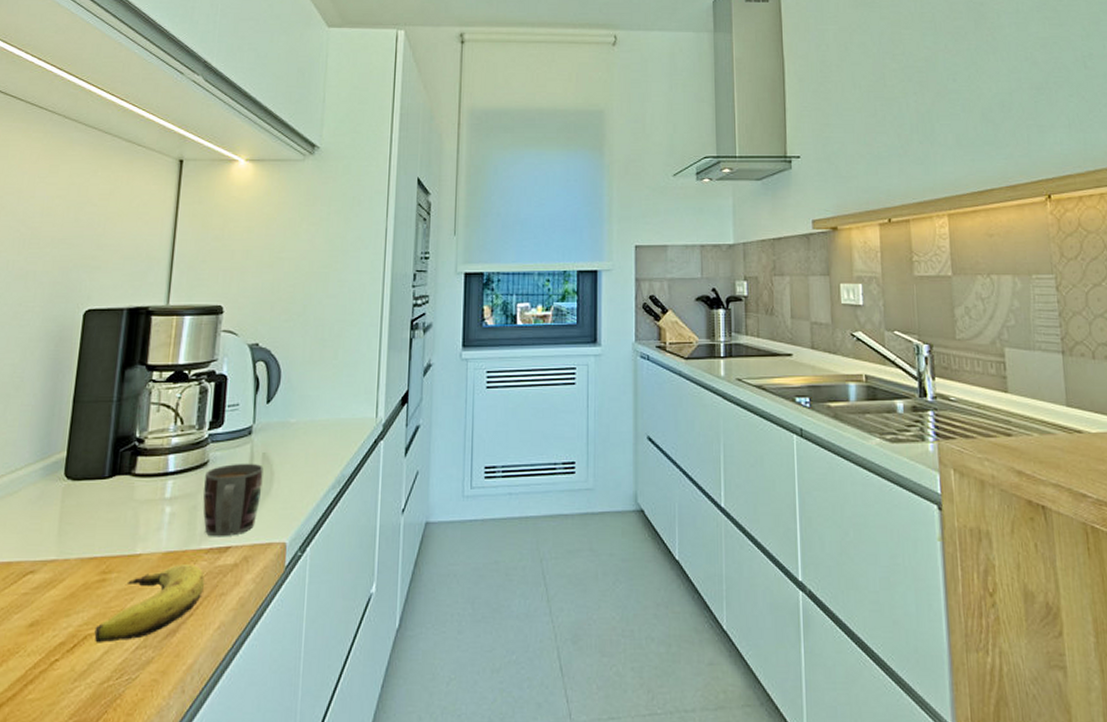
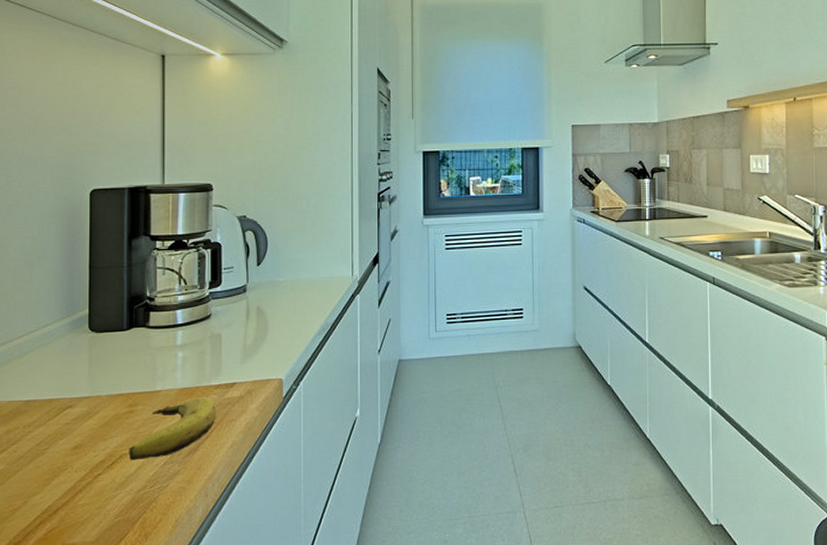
mug: present [203,463,264,537] -> none [209,315,259,376]

